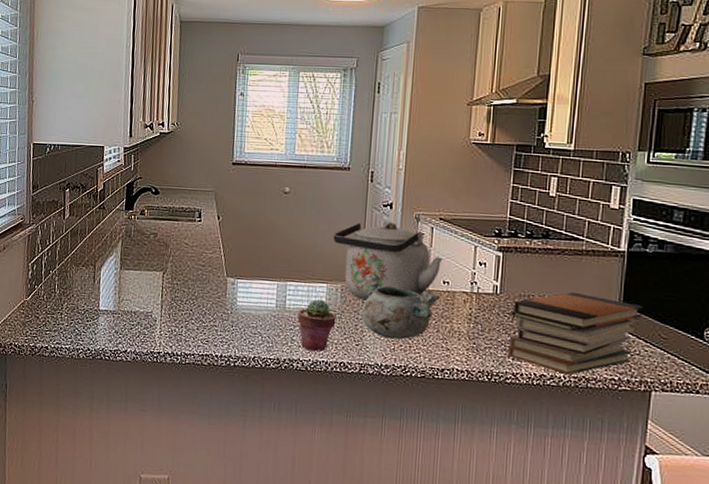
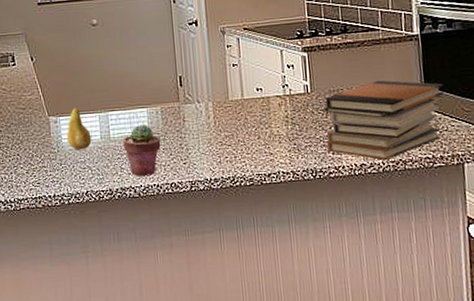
fruit: none [242,272,267,316] -> present [67,107,92,150]
kettle: present [333,221,443,301] -> none [145,38,253,119]
decorative bowl: present [362,272,440,340] -> none [180,90,256,152]

